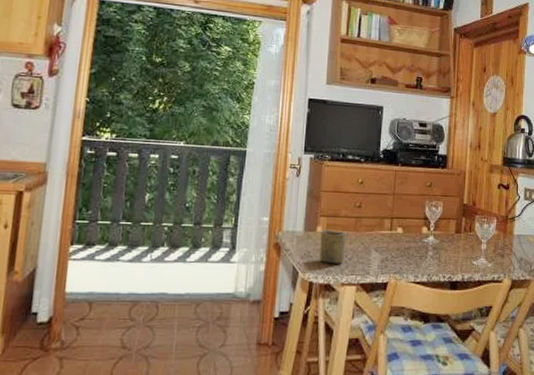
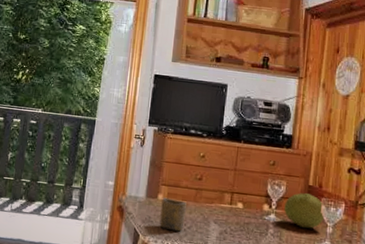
fruit: none [442,212,480,248] -> present [284,193,326,229]

